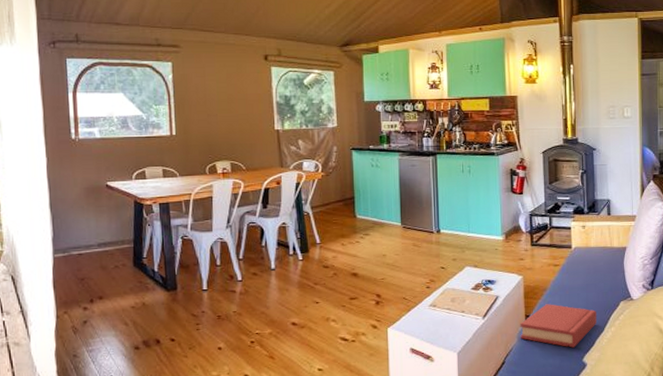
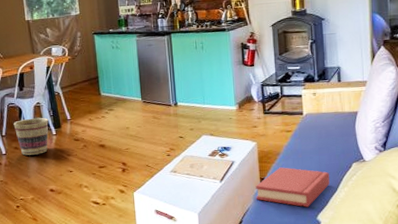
basket: none [253,239,295,283] -> present [13,117,49,156]

